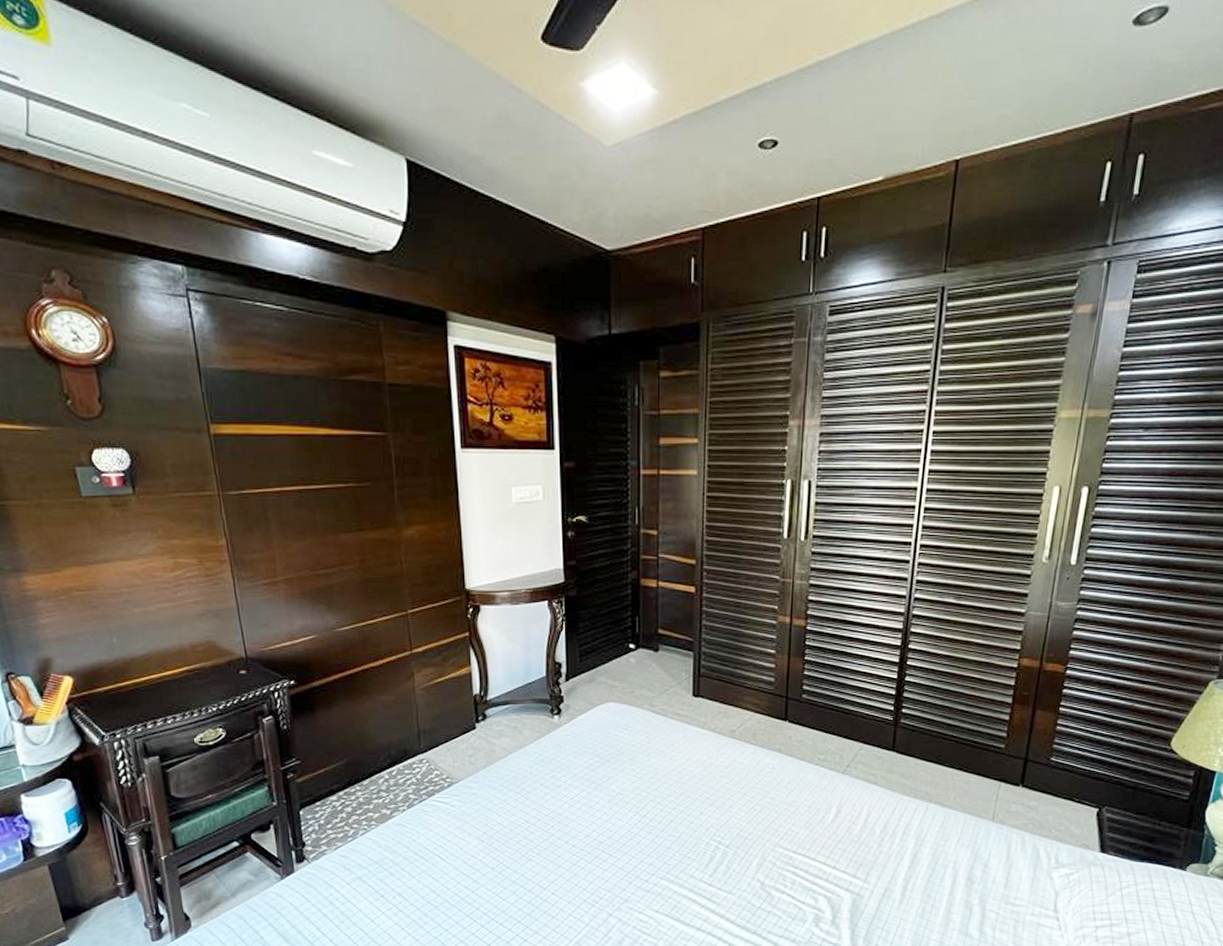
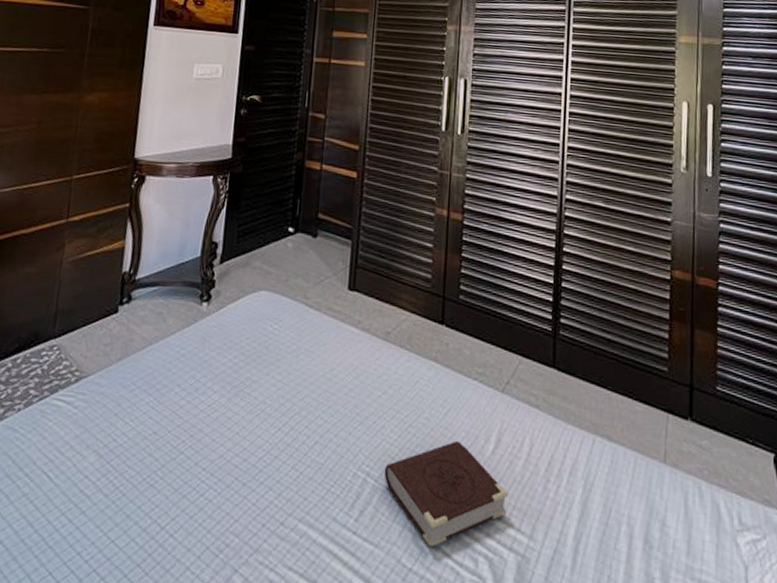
book: none [733,813,846,891] -> present [383,440,509,547]

